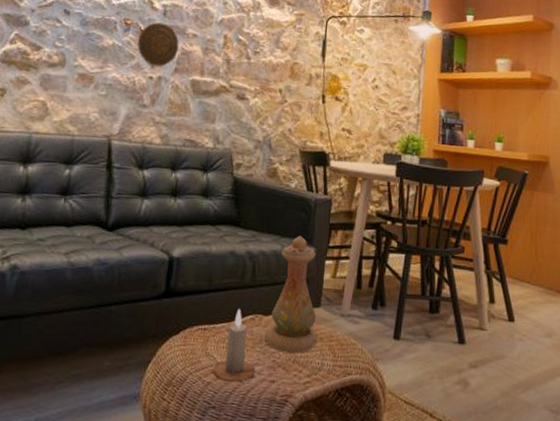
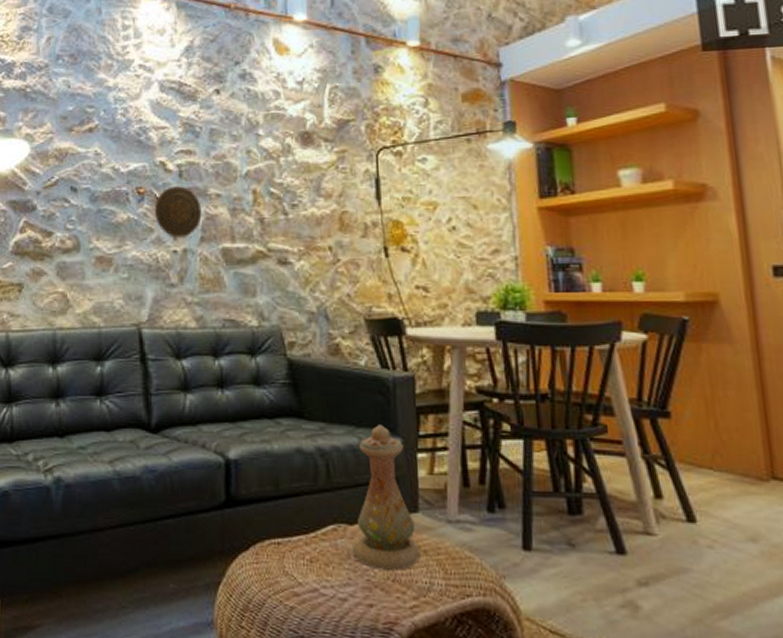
candle: present [212,309,256,382] -> none [294,518,348,607]

